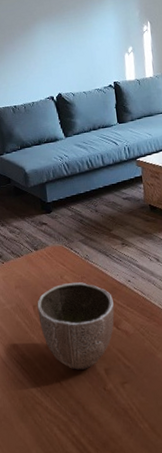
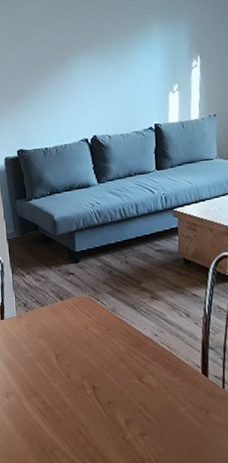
decorative bowl: present [37,282,115,371] -> none [60,333,139,420]

